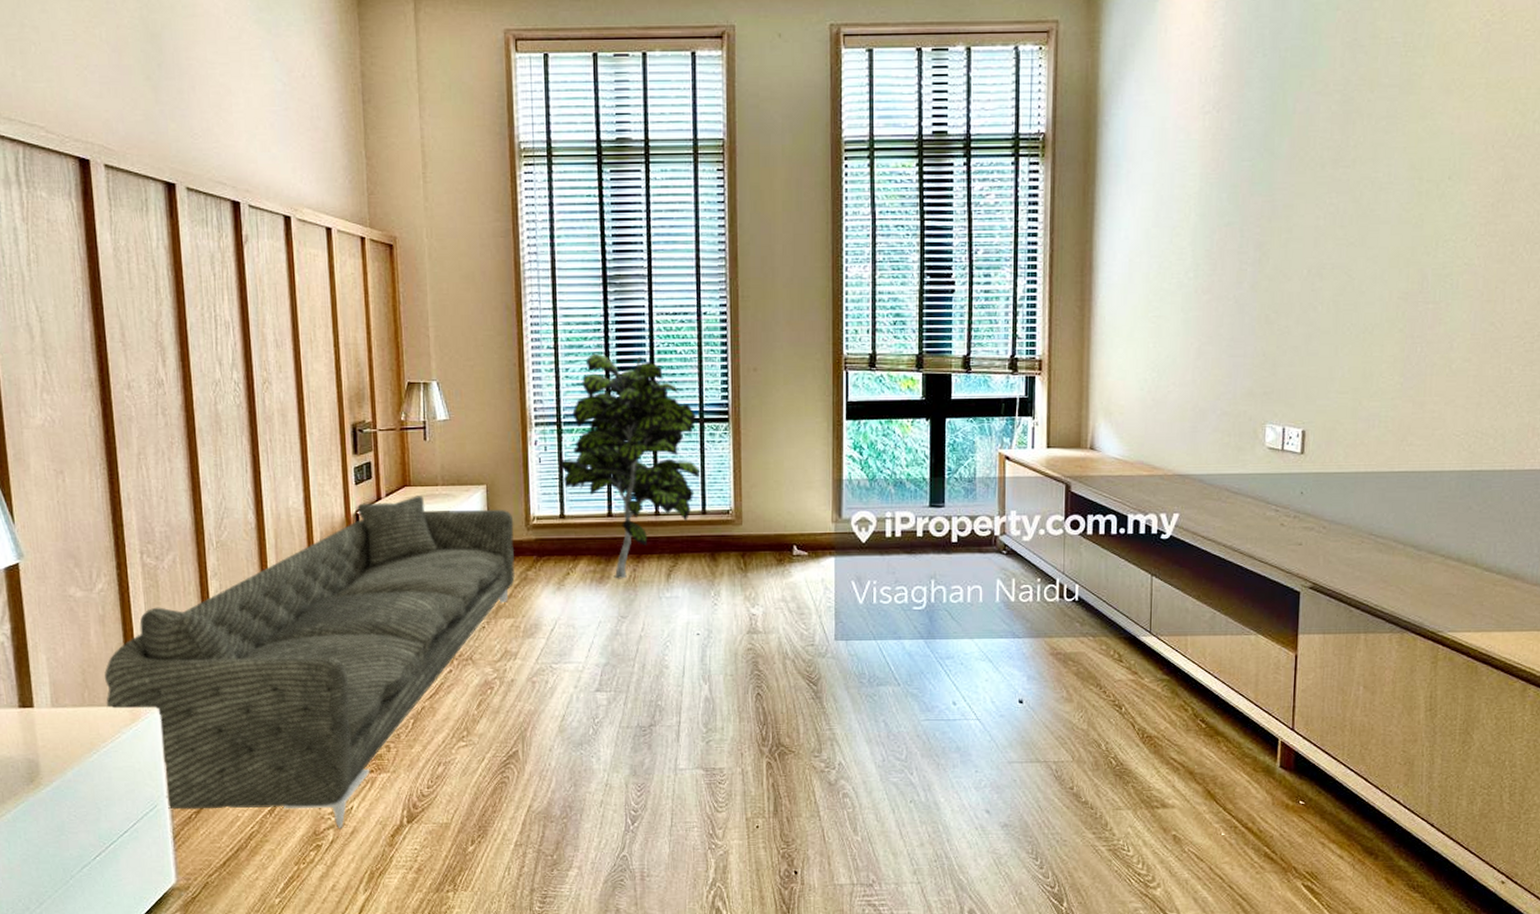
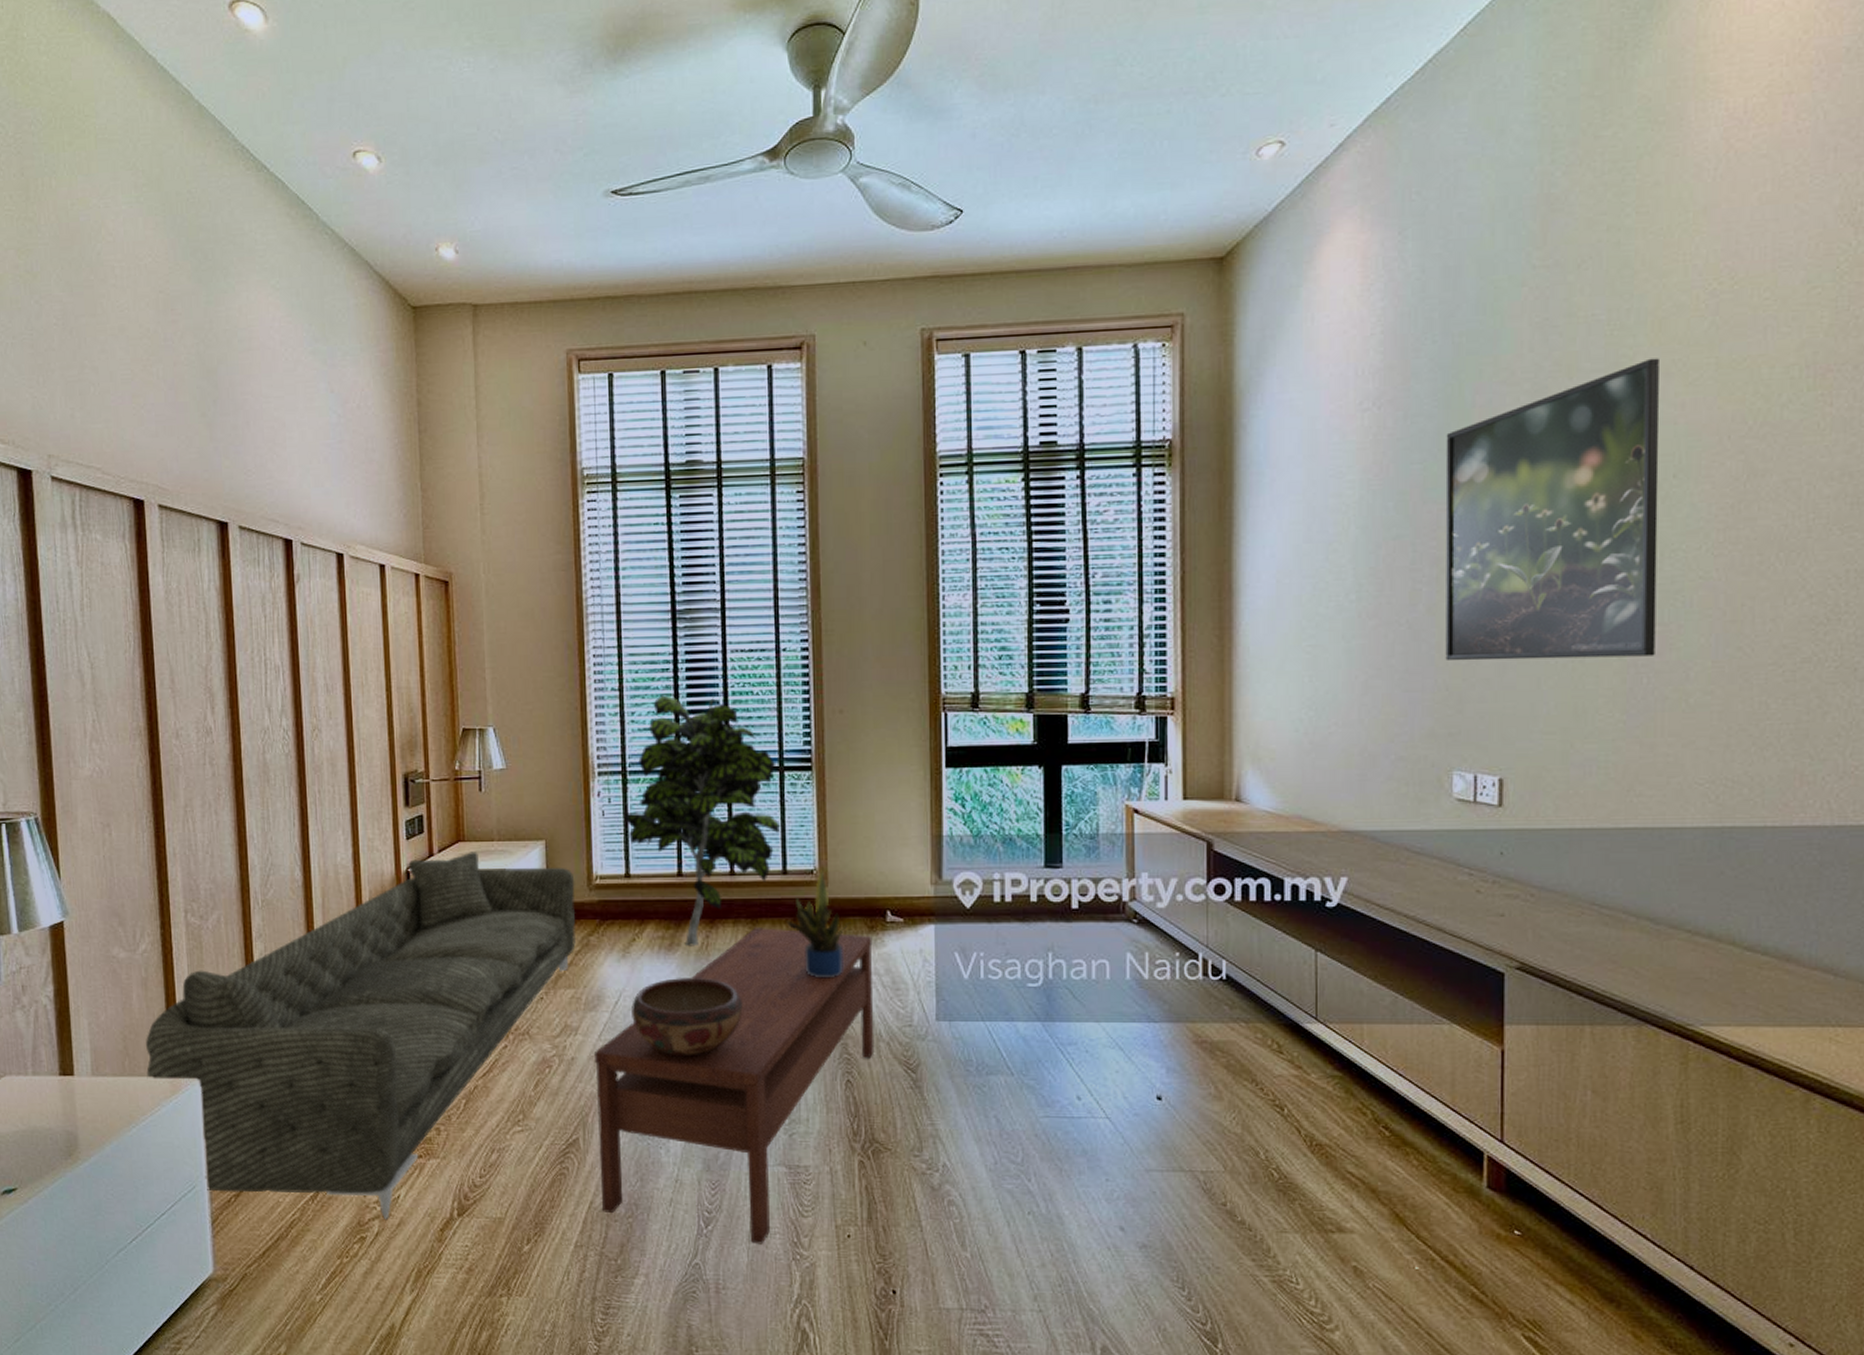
coffee table: none [532,562,781,837] -> present [595,928,875,1245]
decorative bowl: none [566,607,666,678] -> present [632,978,743,1058]
potted plant: none [705,508,762,606] -> present [786,867,851,978]
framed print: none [1264,77,1442,331] -> present [1445,358,1660,661]

